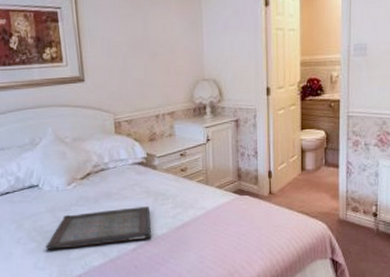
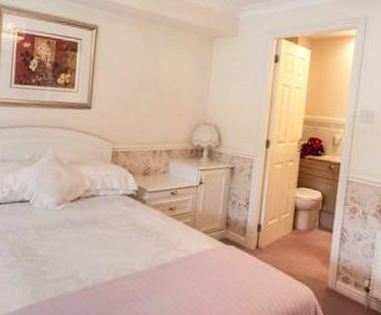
serving tray: present [45,206,151,249] -> none [24,234,132,274]

